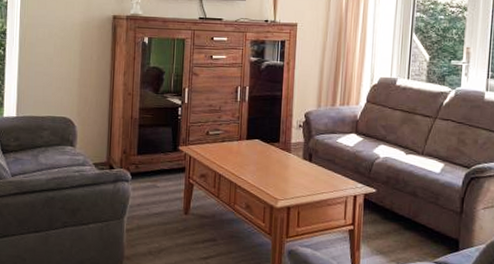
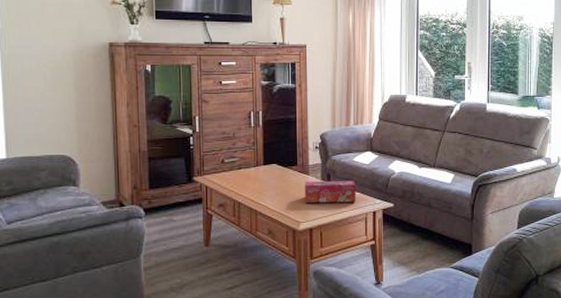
tissue box: none [284,158,338,184] -> present [304,180,356,203]

